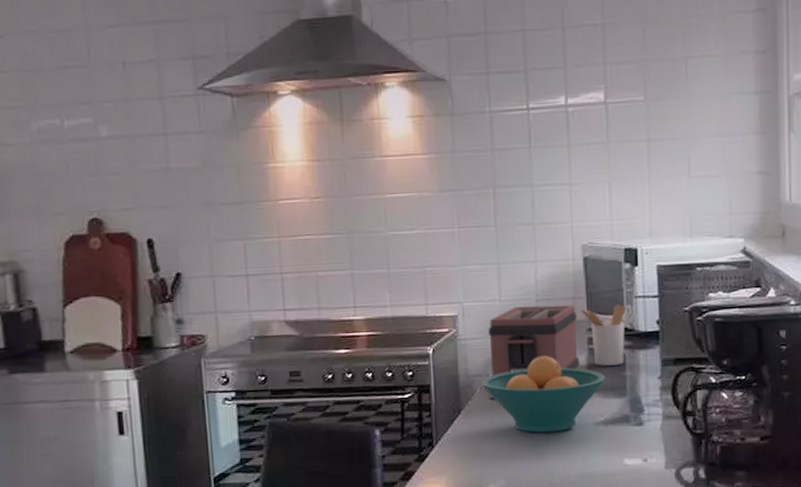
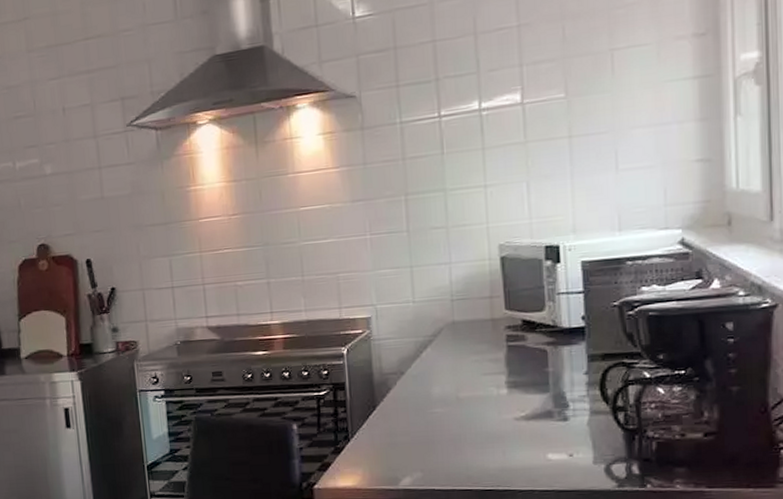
fruit bowl: present [480,355,606,433] -> none [395,353,526,428]
toaster: present [488,305,580,399] -> none [402,304,498,396]
utensil holder: present [580,304,625,366] -> none [498,301,547,363]

